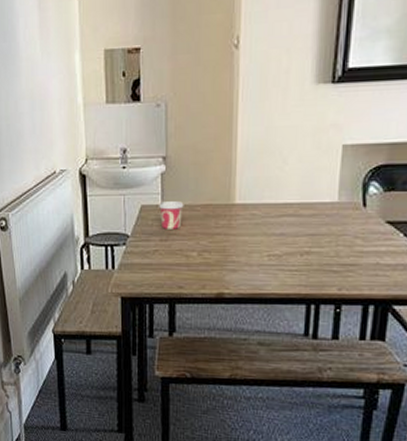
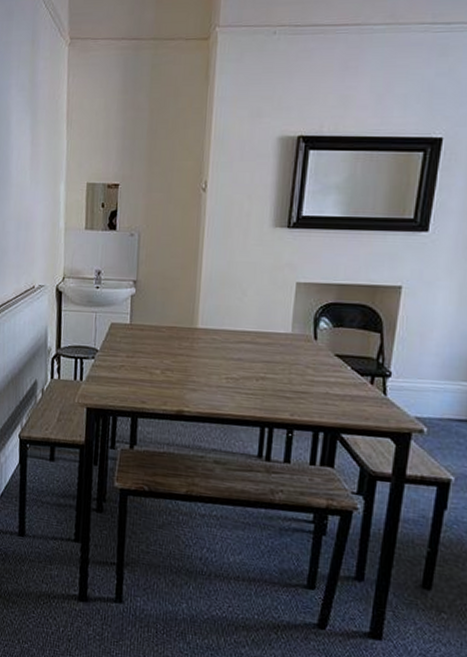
cup: present [158,201,184,229] -> none [126,321,151,348]

